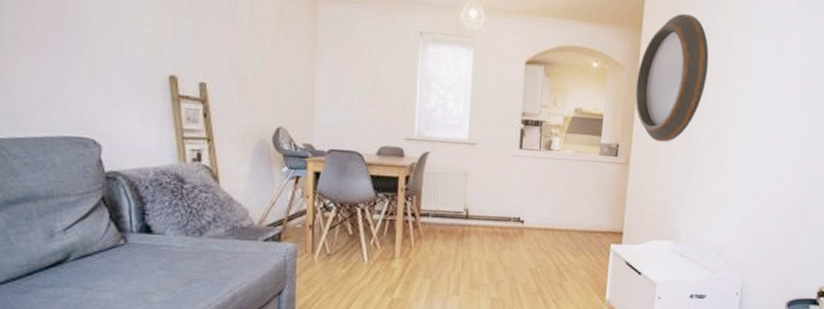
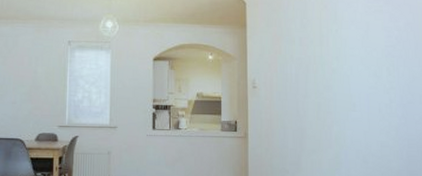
home mirror: present [635,14,709,142] -> none [246,13,306,117]

